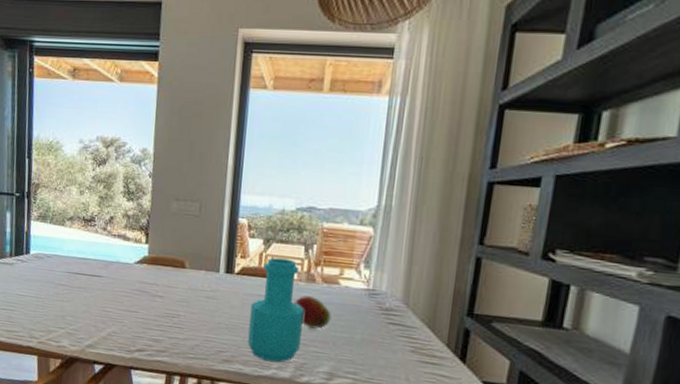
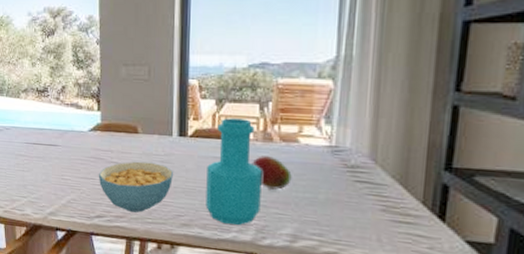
cereal bowl: none [141,295,218,348] -> present [98,161,173,213]

